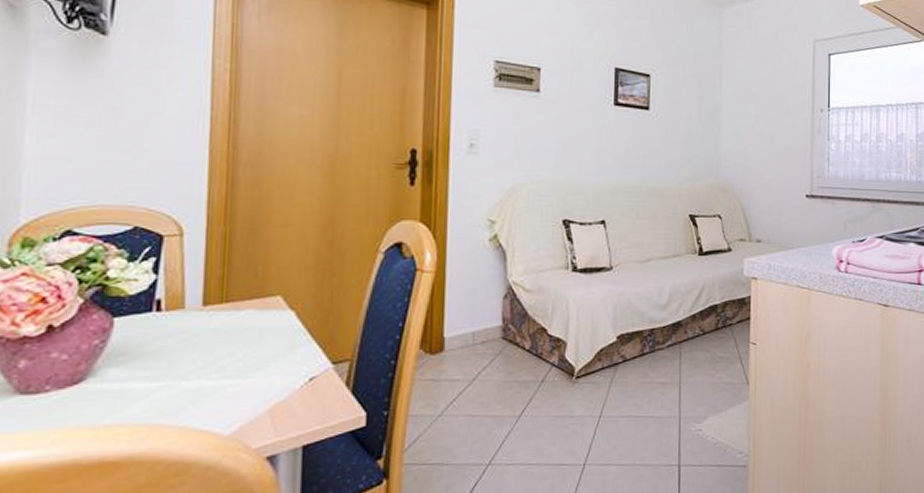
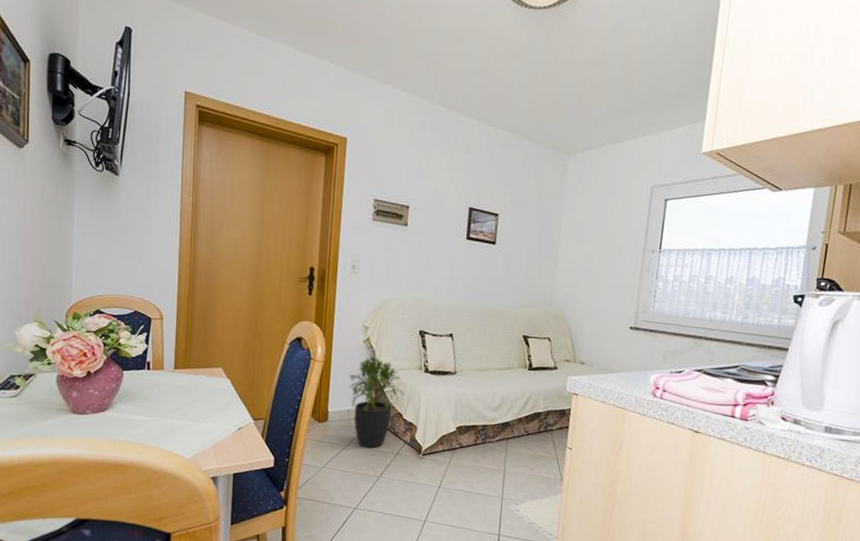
potted plant: none [470,257,550,380] -> present [348,356,406,449]

